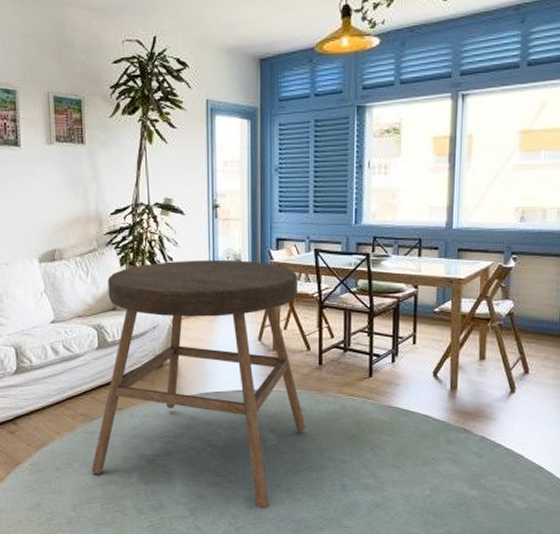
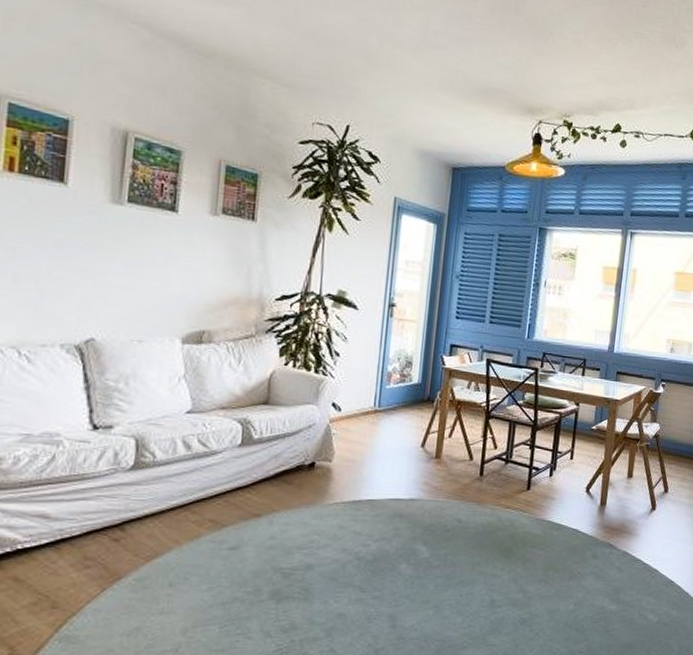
stool: present [91,259,306,508] -> none [213,356,468,627]

